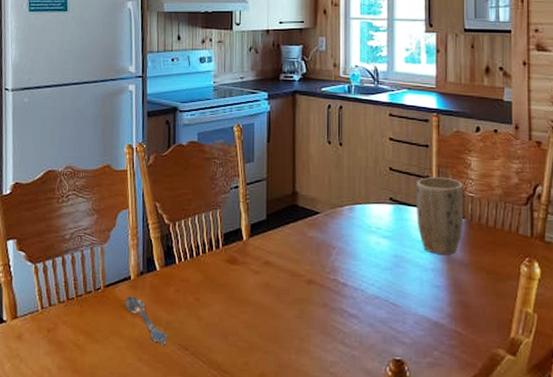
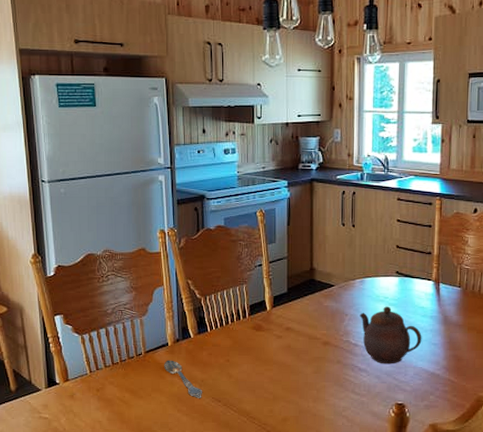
teapot: none [349,239,422,310] -> present [360,306,422,364]
plant pot: present [417,177,464,255] -> none [419,253,461,318]

